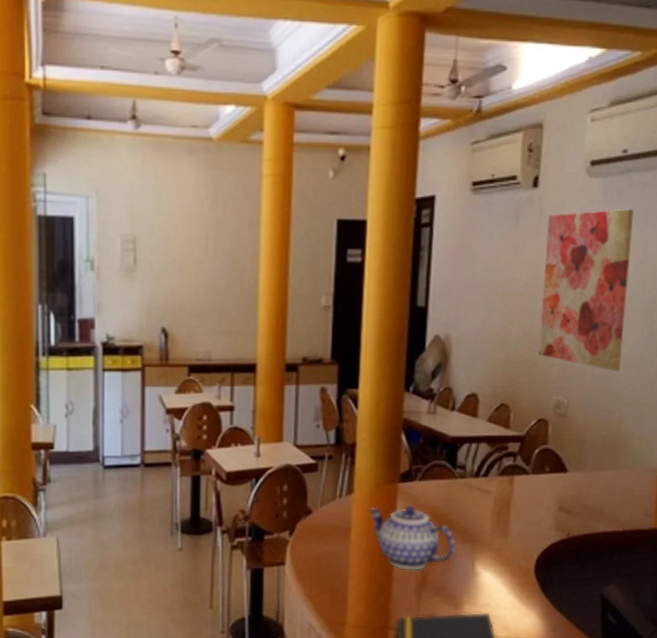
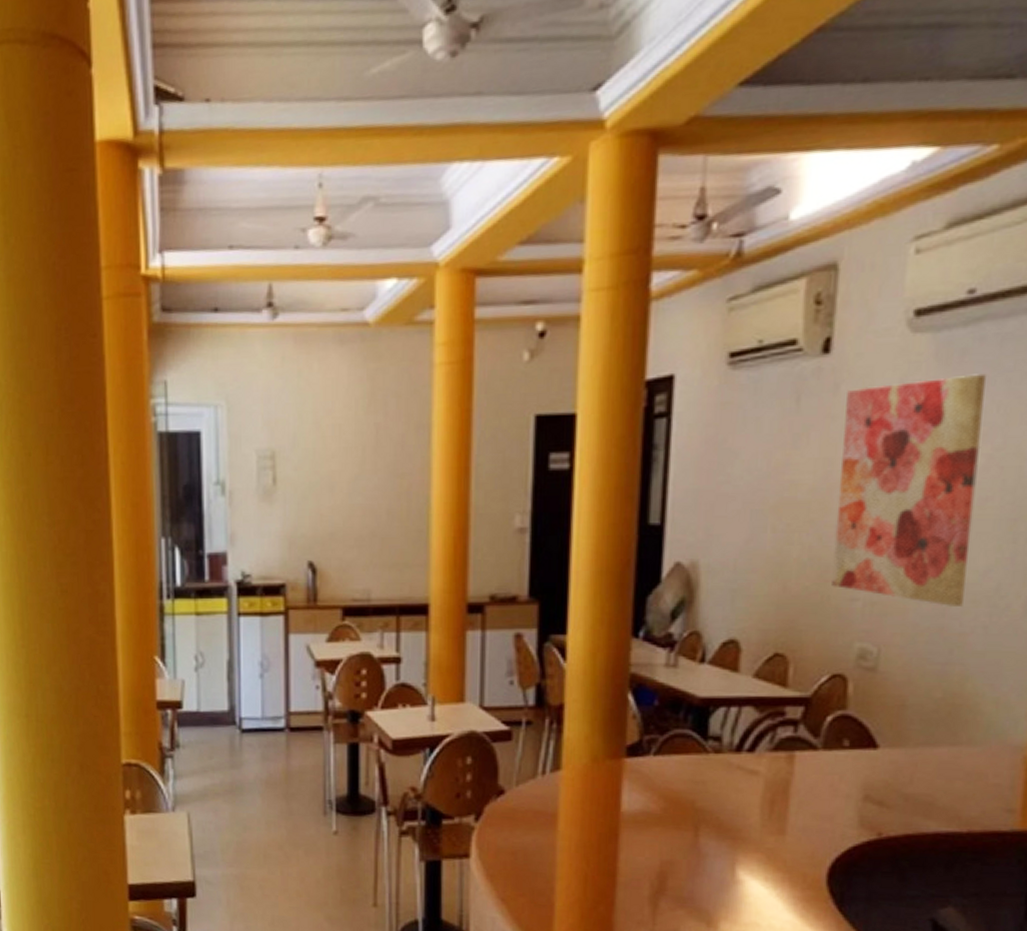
teapot: present [368,504,456,571] -> none [581,786,708,874]

